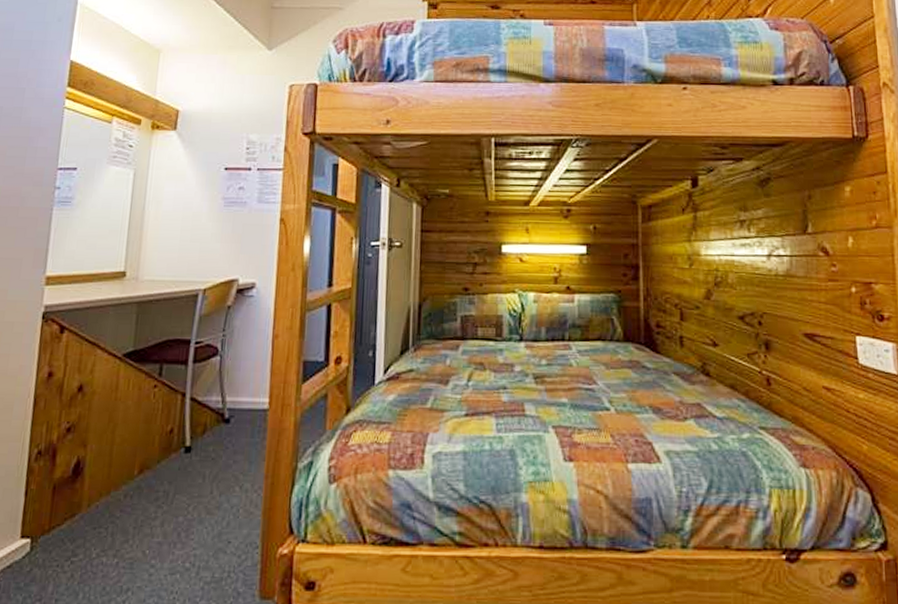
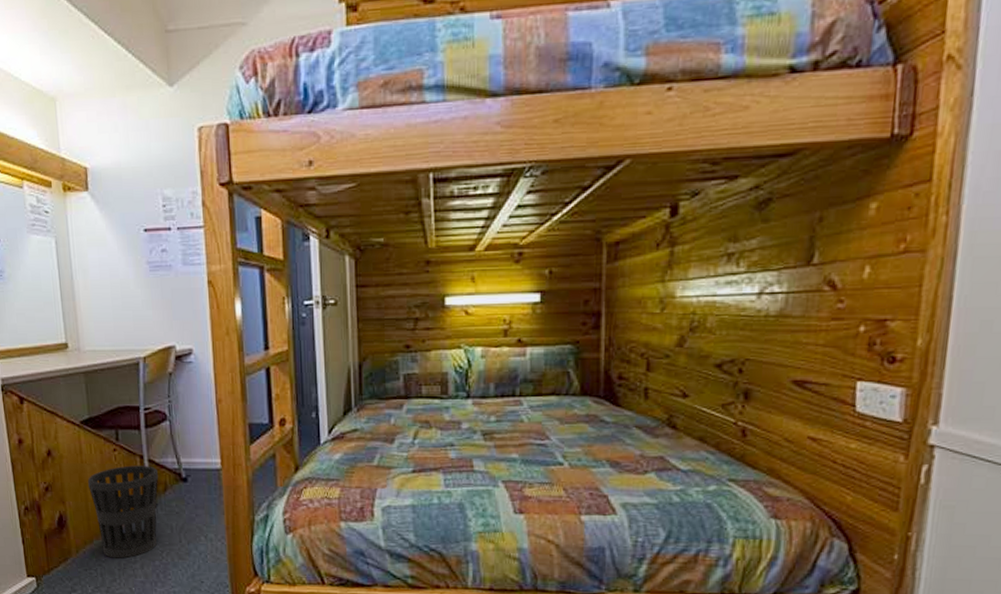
wastebasket: none [117,404,200,514] -> present [88,465,159,558]

